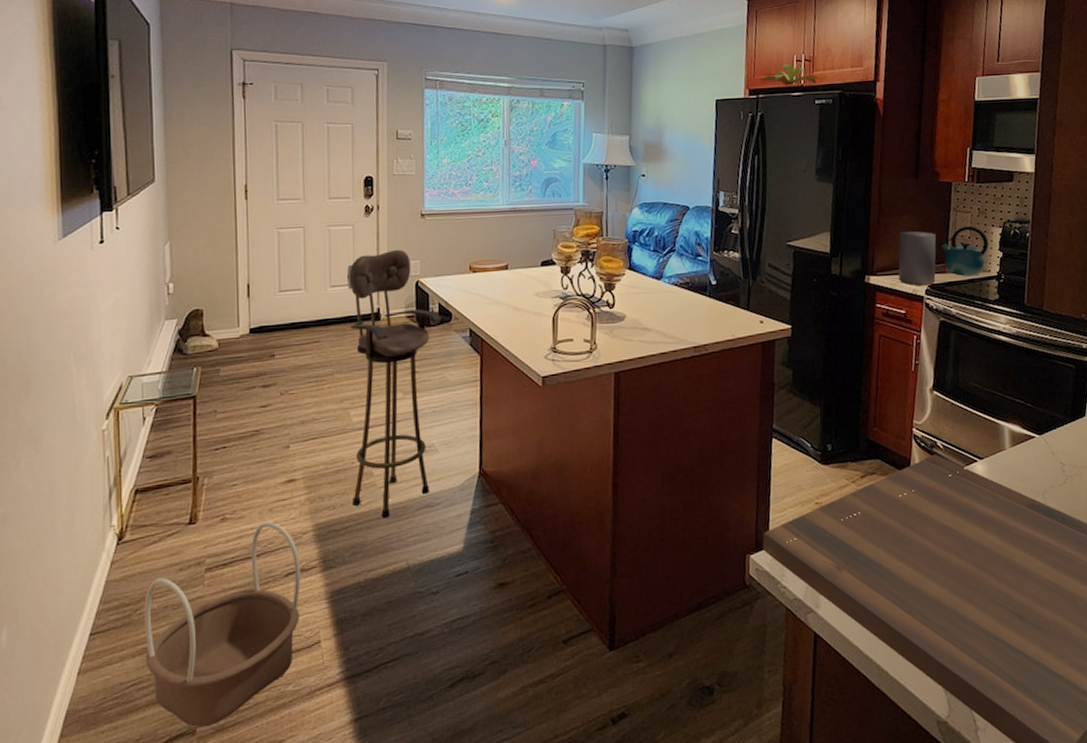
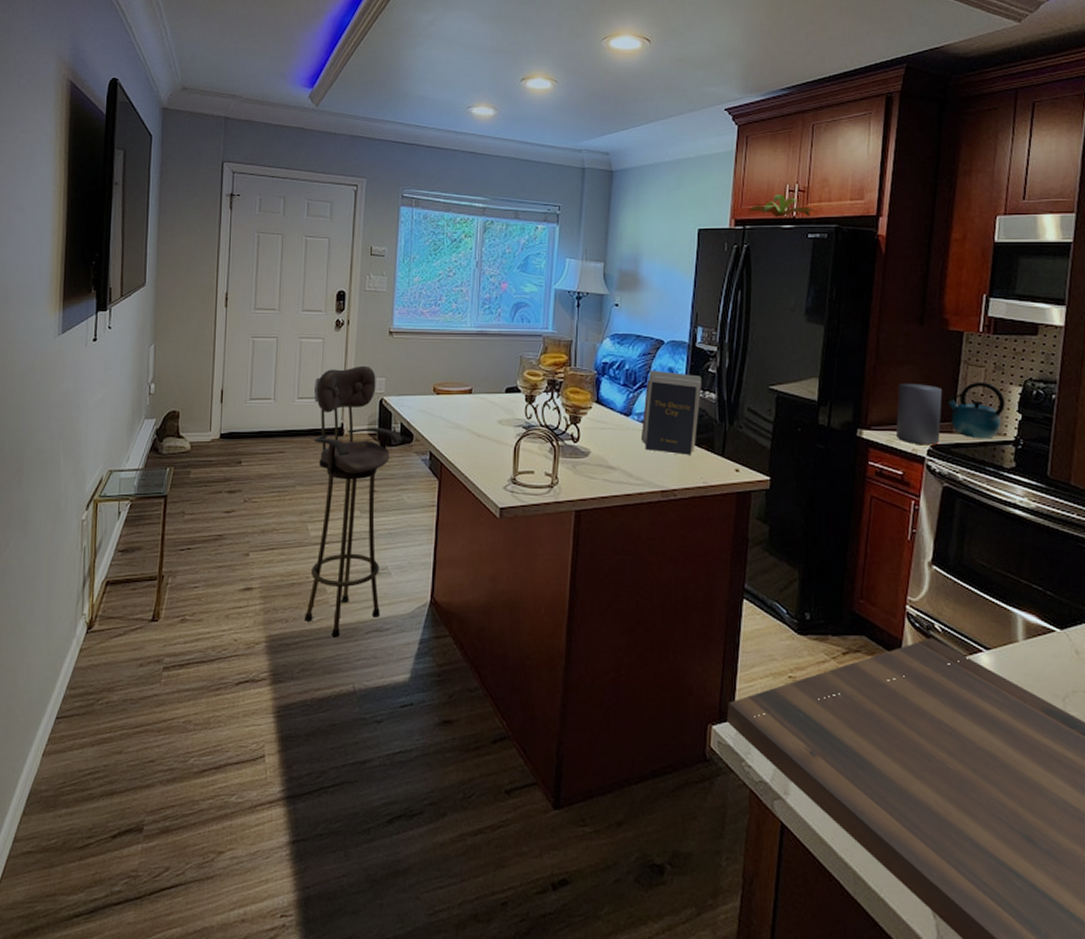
basket: present [144,521,301,728] -> none [103,627,251,827]
books: none [672,234,726,312] -> present [640,370,701,455]

